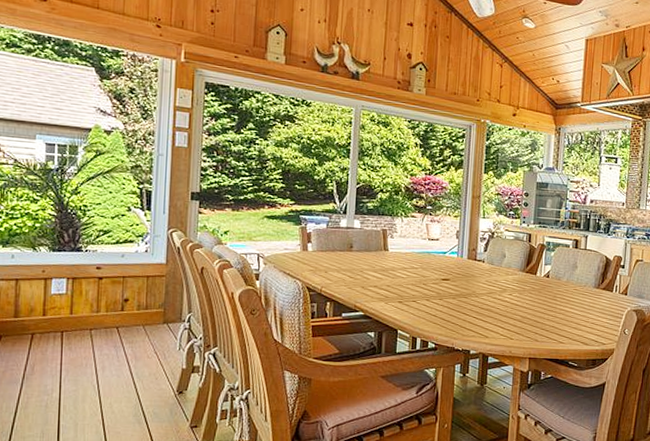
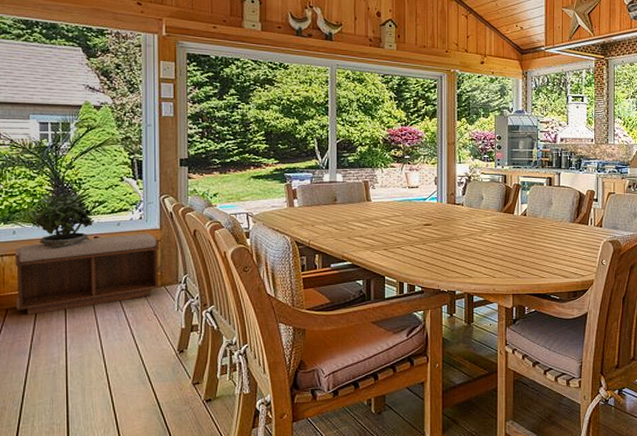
bench: none [11,267,164,343] -> present [15,233,161,315]
potted plant: none [33,220,96,276] -> present [33,193,92,248]

